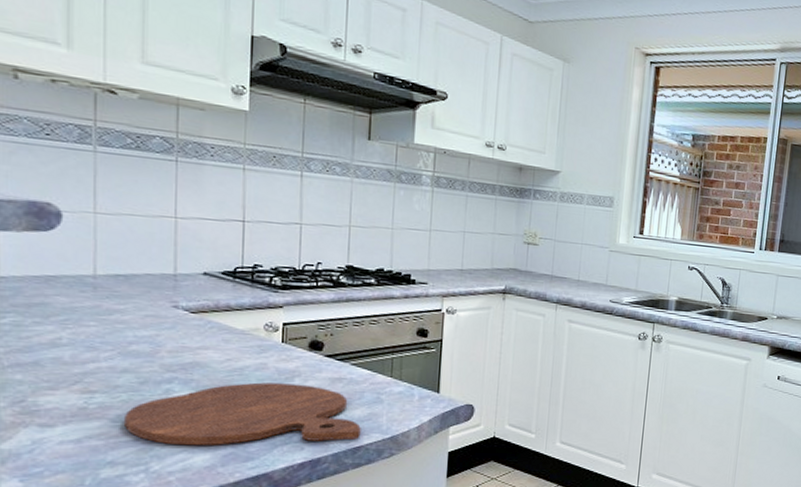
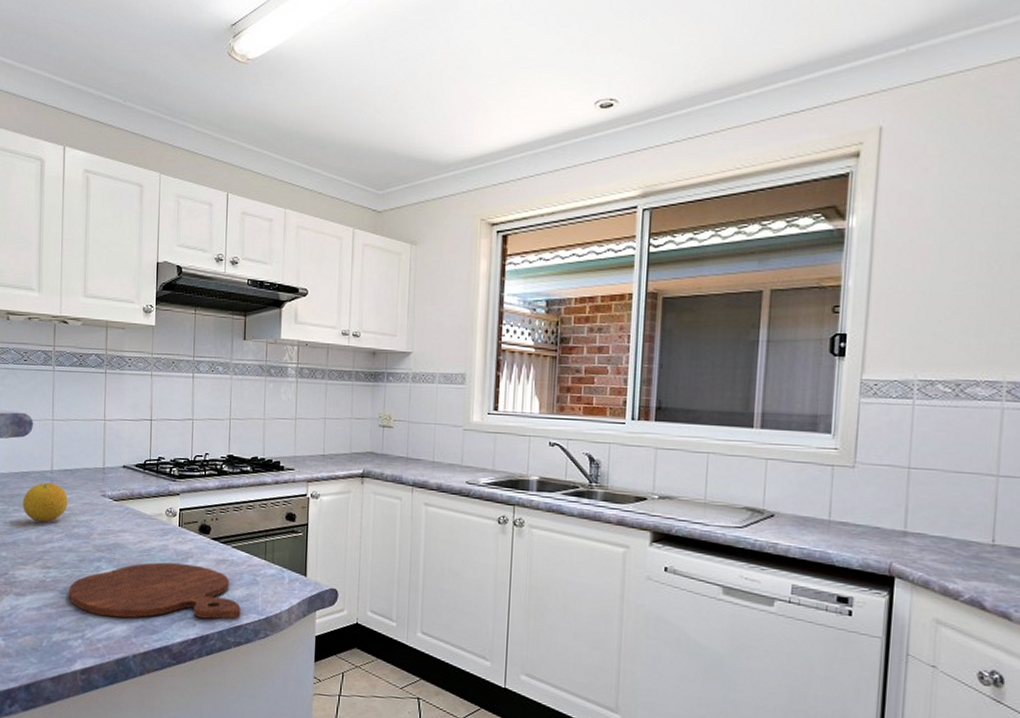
fruit: none [48,289,121,339] -> present [23,482,68,523]

